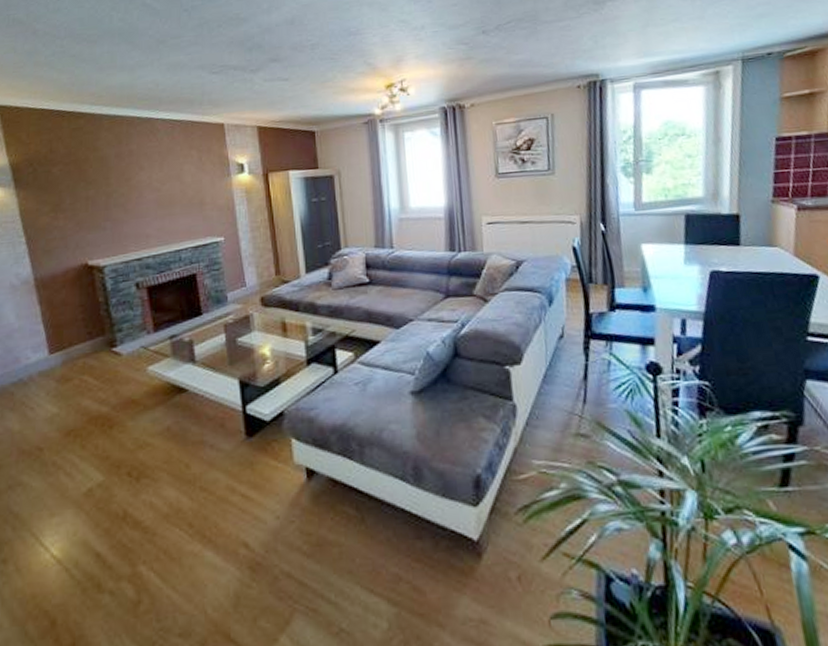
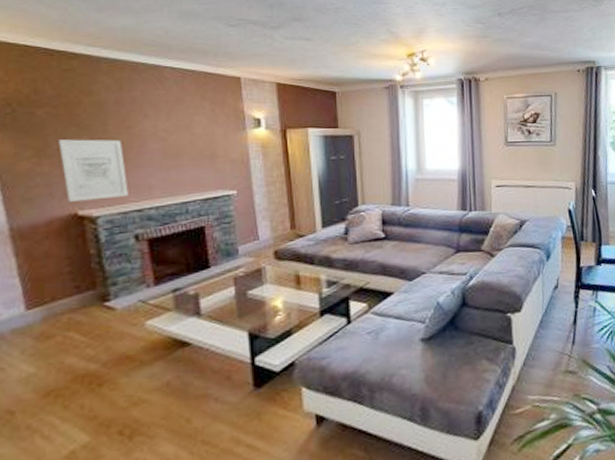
wall art: none [71,192,129,253] -> present [58,139,128,202]

